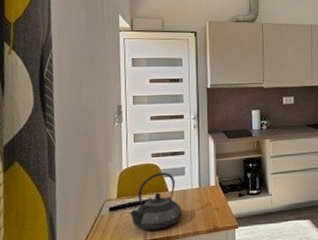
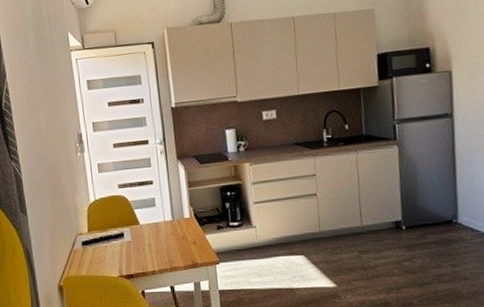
teapot: present [130,172,183,231] -> none [103,204,157,266]

